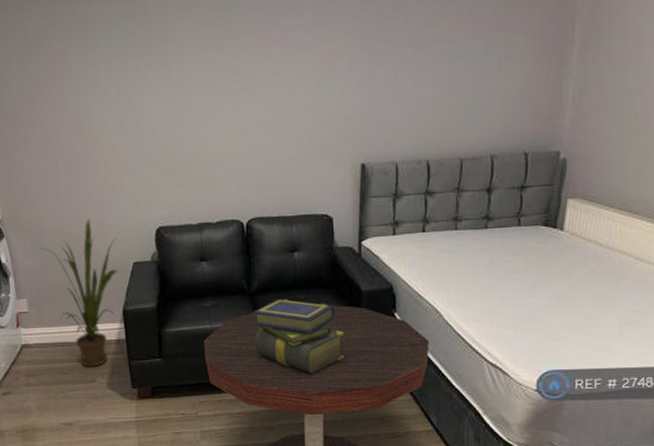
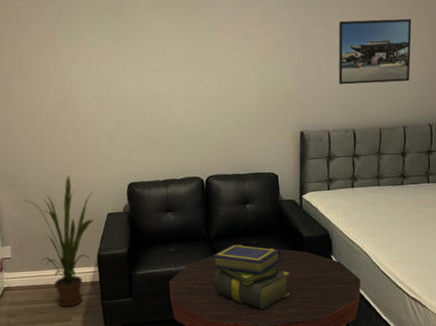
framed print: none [411,16,508,105] -> present [338,18,412,85]

